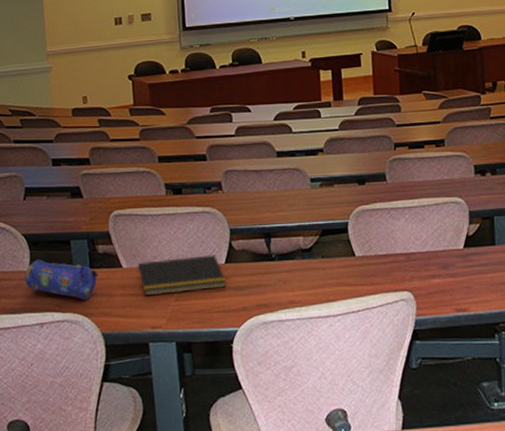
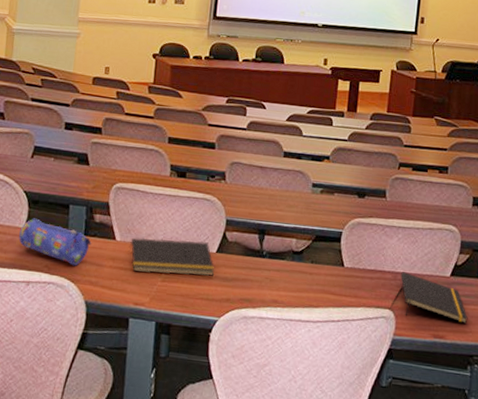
notepad: none [413,251,488,295] -> present [401,272,468,324]

